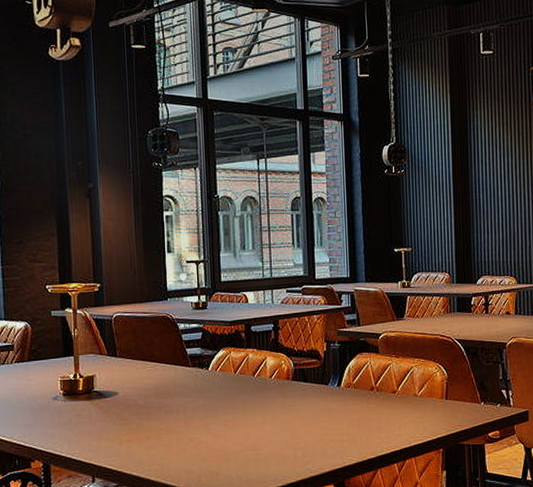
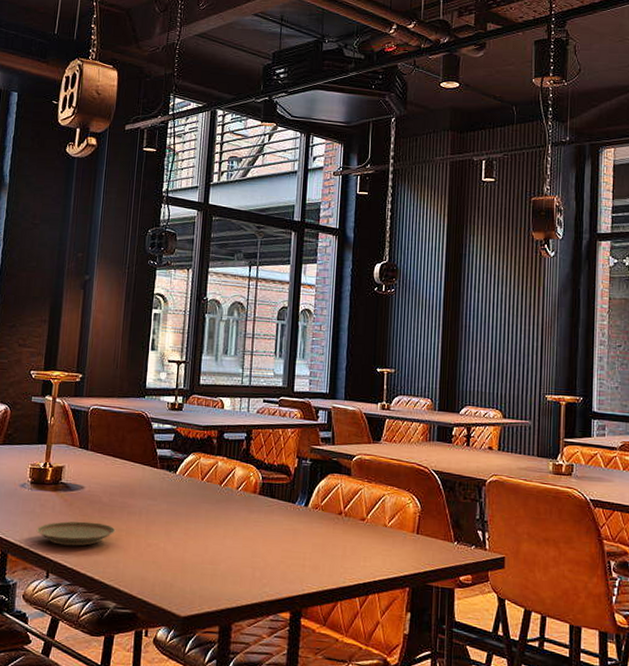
plate: none [75,424,156,450] -> present [36,521,116,546]

